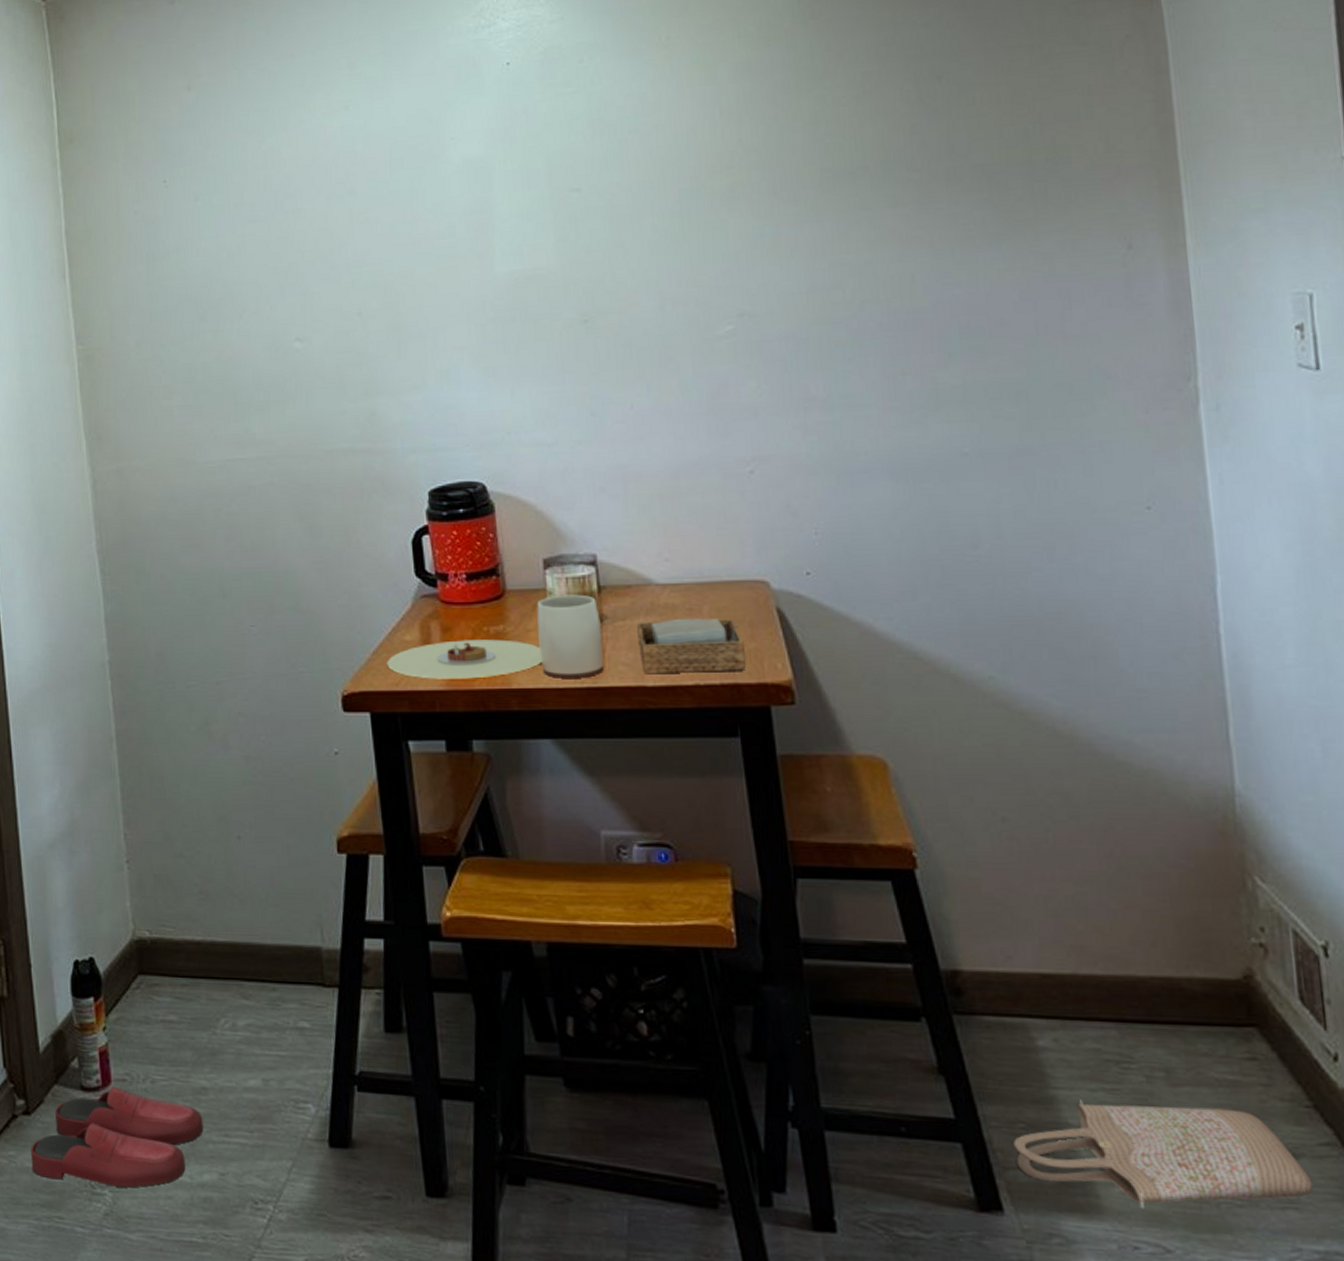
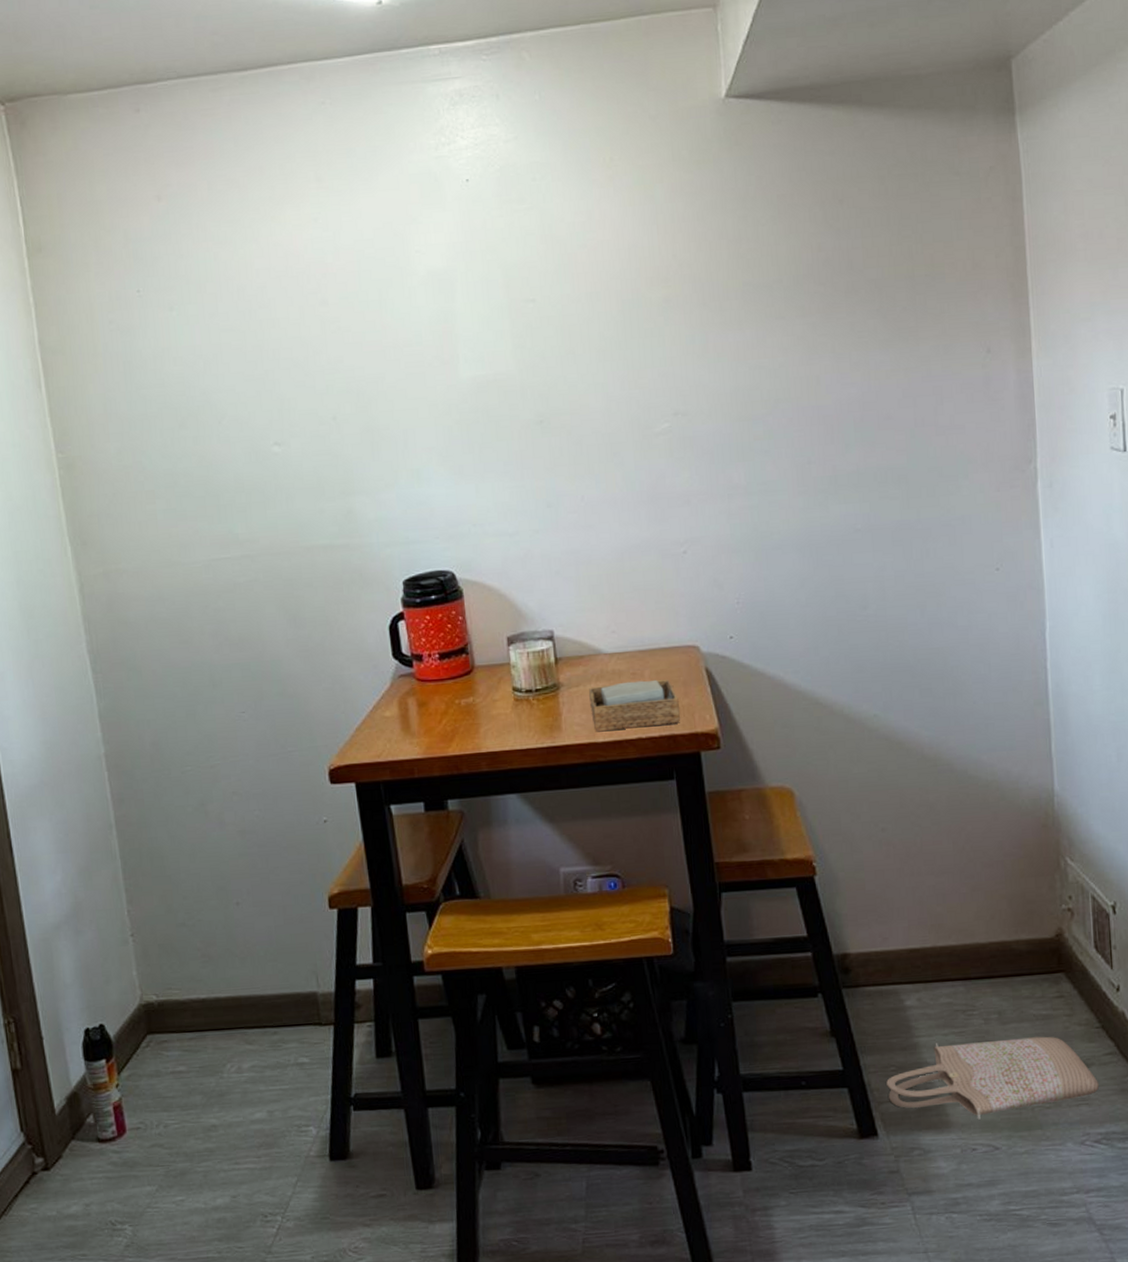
slippers: present [31,1086,203,1188] -> none [52,1134,215,1223]
plate: present [386,639,543,679] -> none [369,710,508,749]
mug: present [536,594,604,678] -> none [501,666,561,741]

